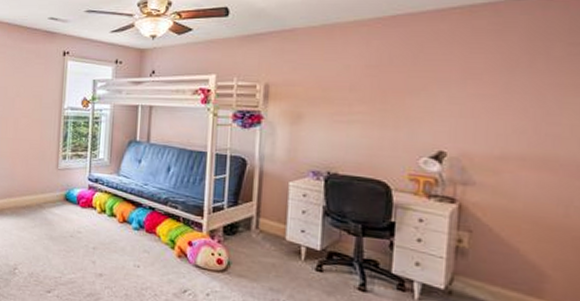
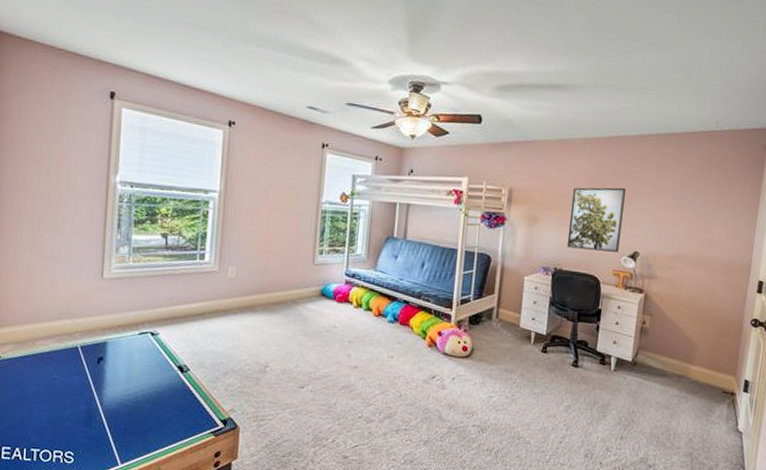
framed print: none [342,74,420,153] -> present [566,187,626,252]

